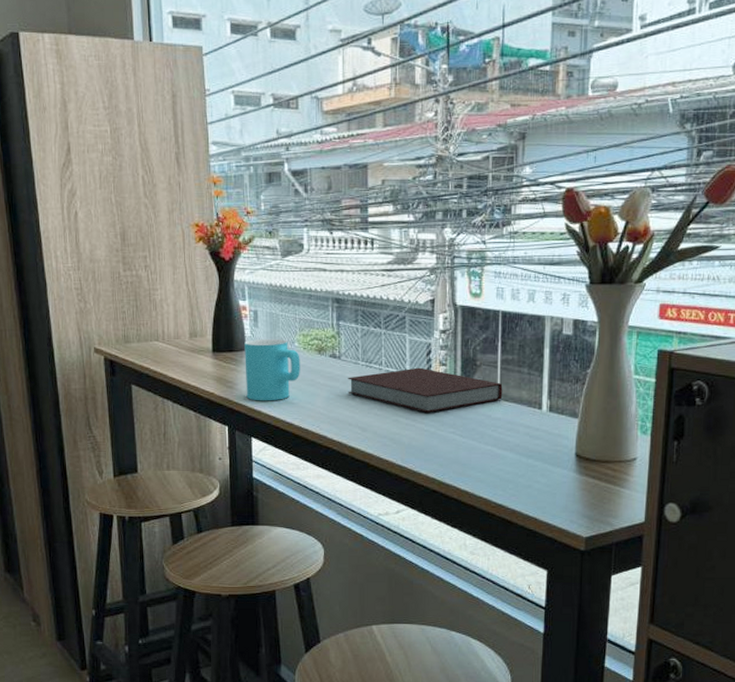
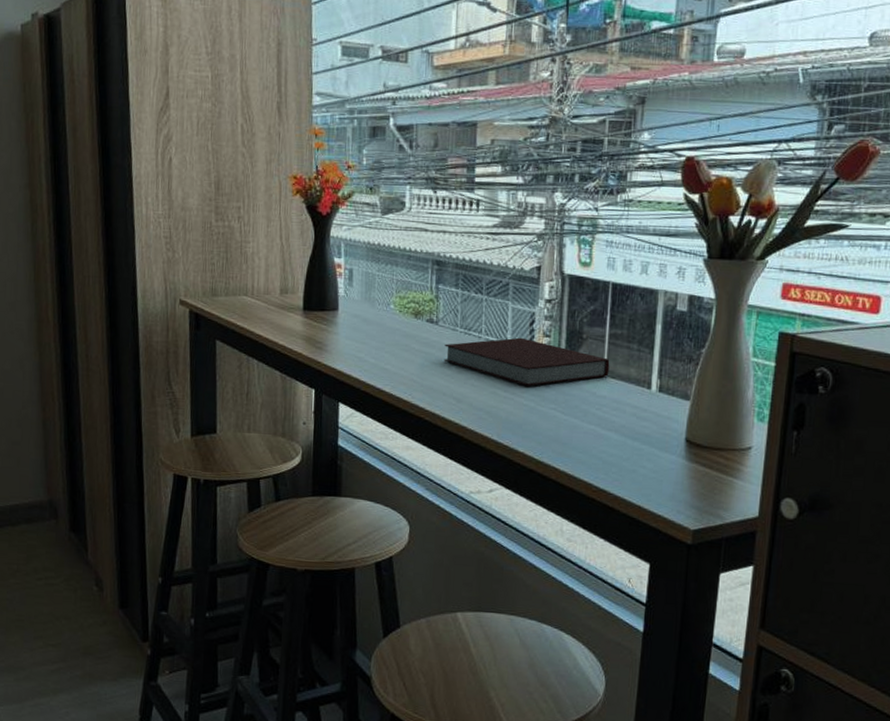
cup: present [244,338,300,401] -> none [336,299,395,365]

